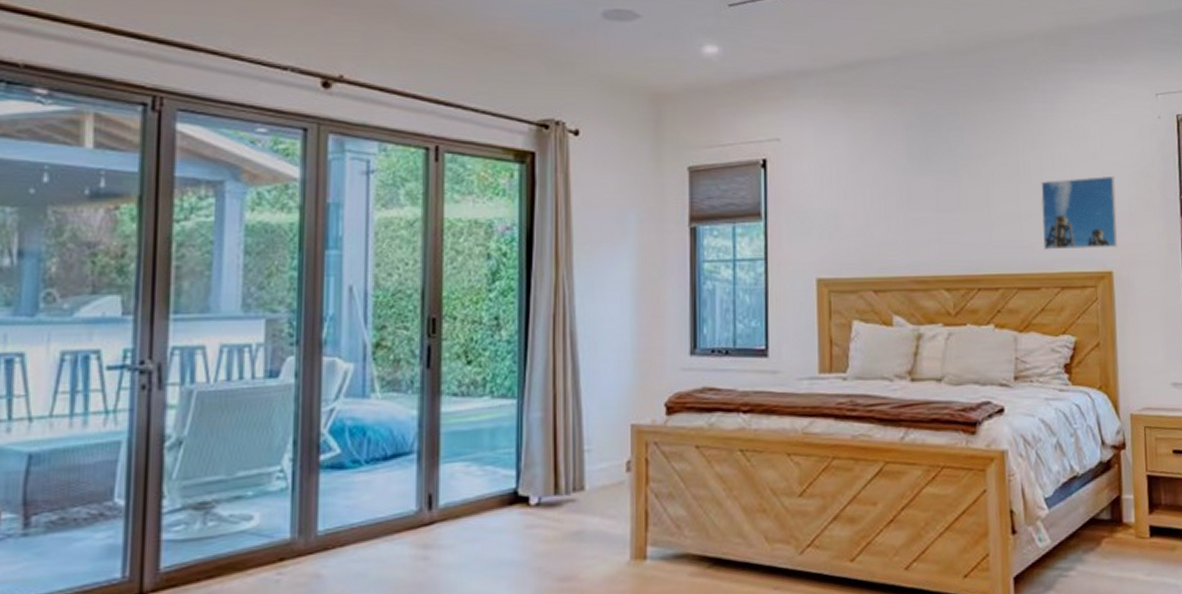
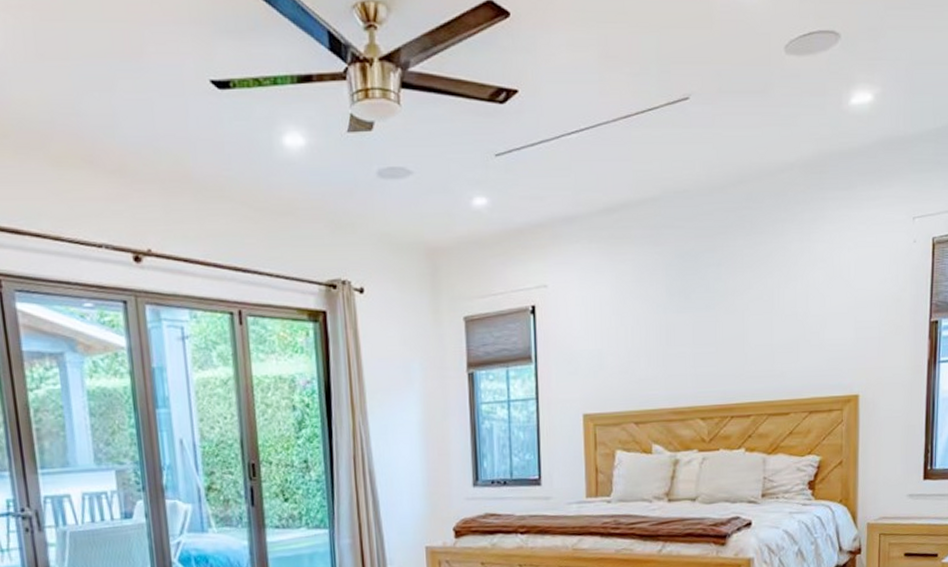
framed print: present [1040,175,1117,250] -> none [793,302,866,377]

